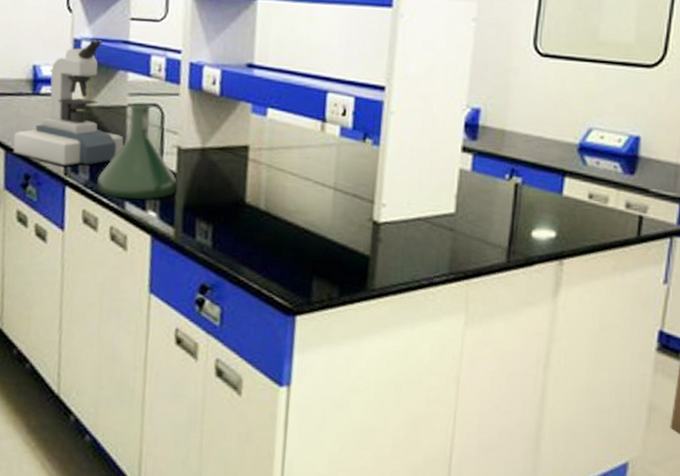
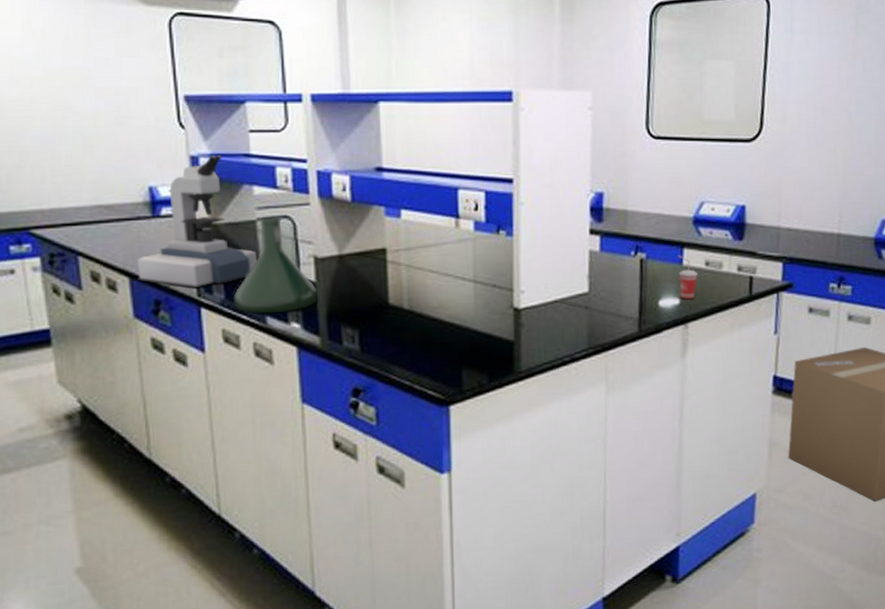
beverage cup: none [557,183,579,234] -> present [678,255,698,300]

